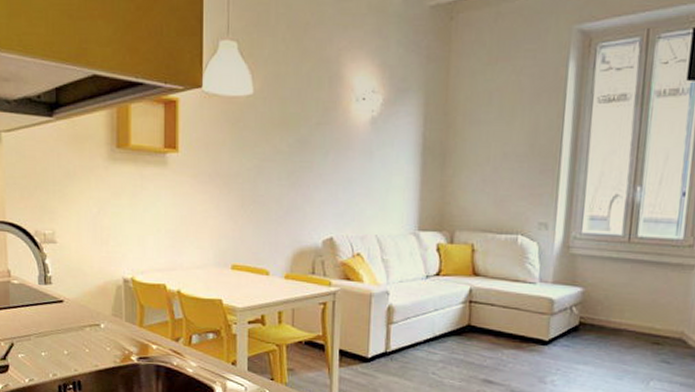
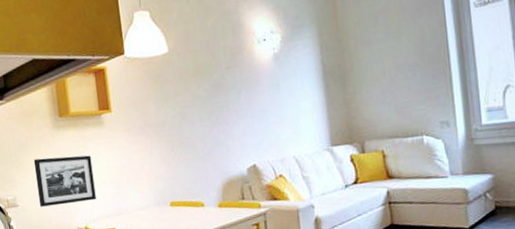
picture frame: none [80,192,148,250] -> present [33,155,97,207]

